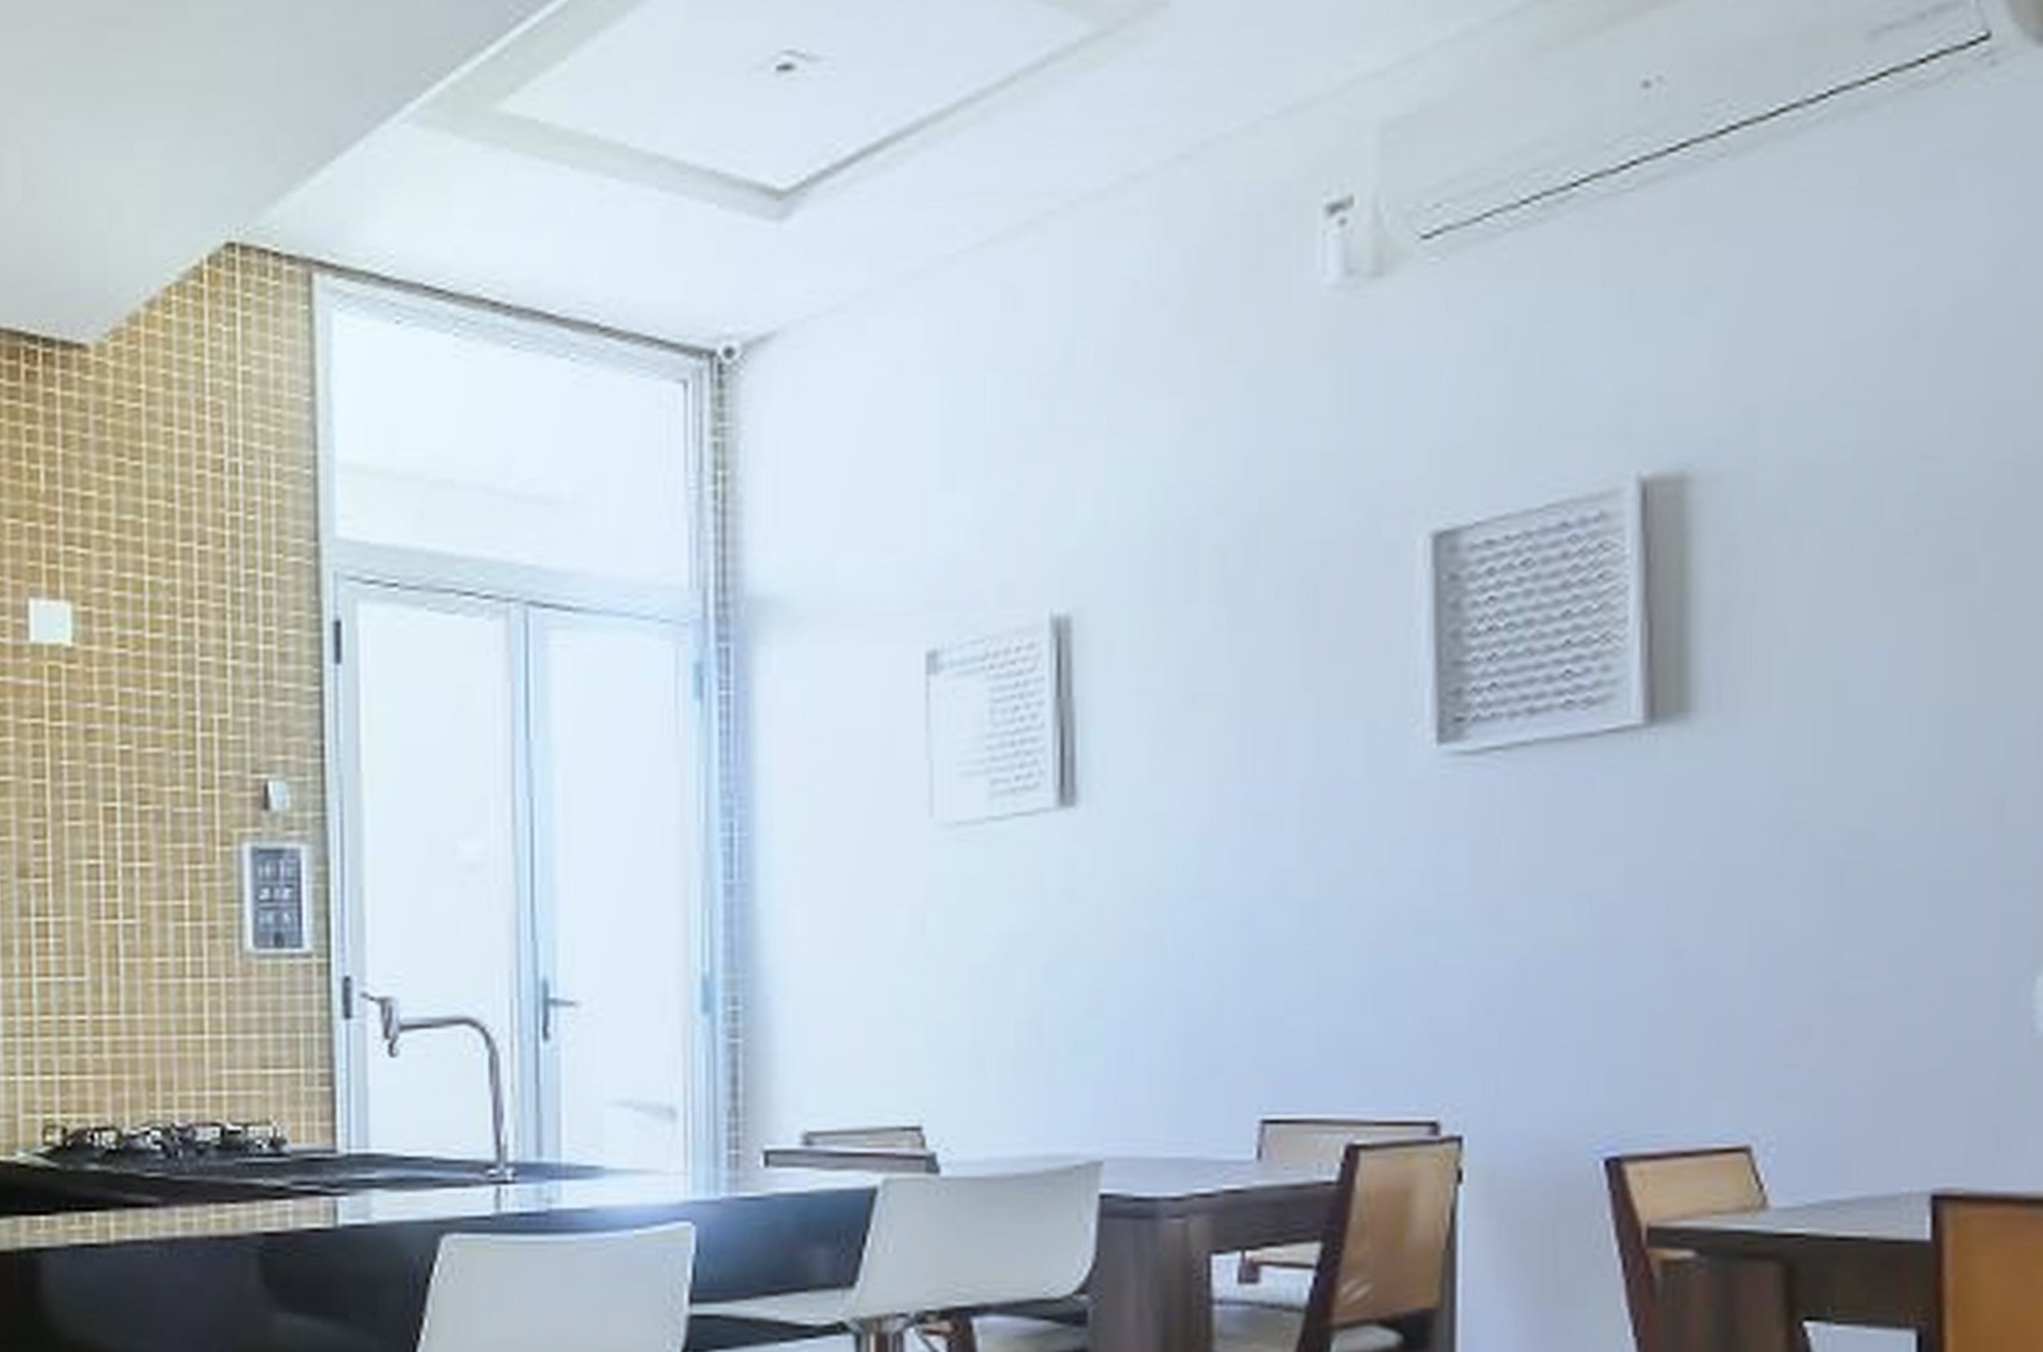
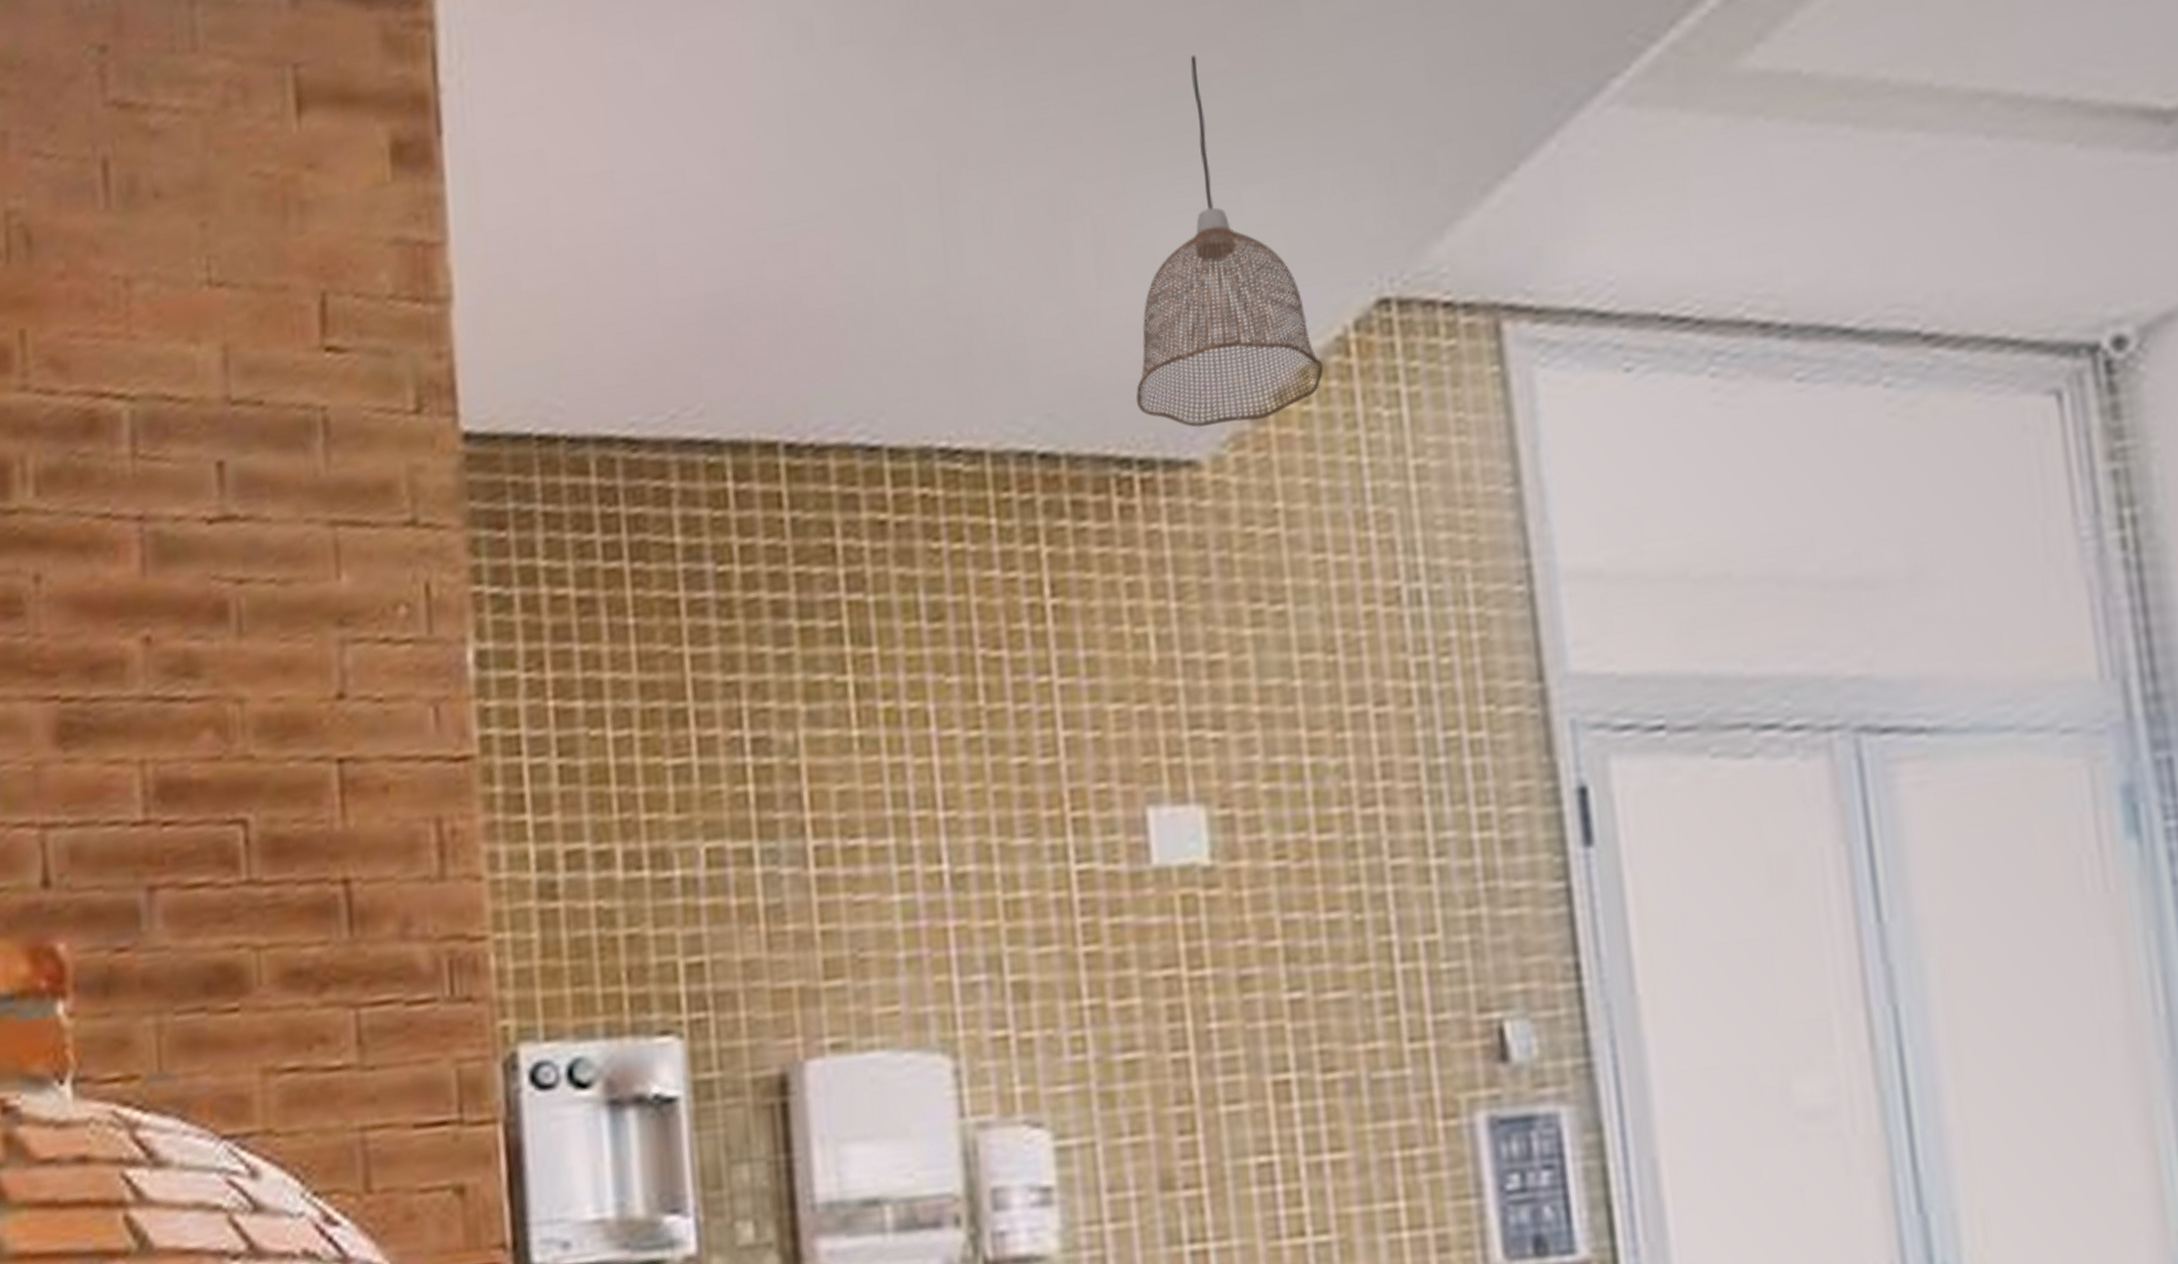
pendant lamp: none [44,32,183,320] -> present [1135,55,1324,428]

